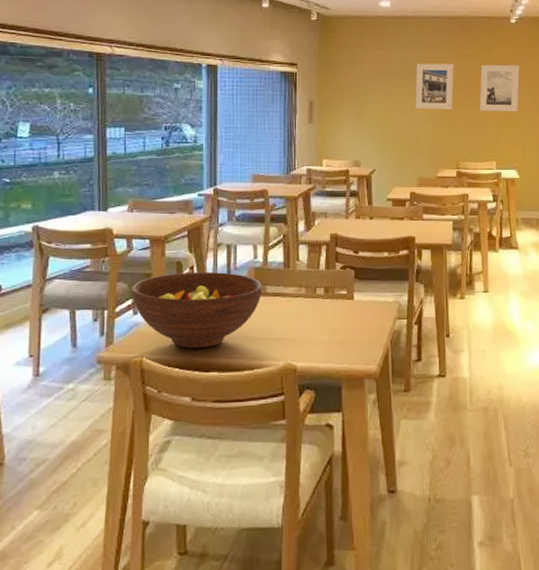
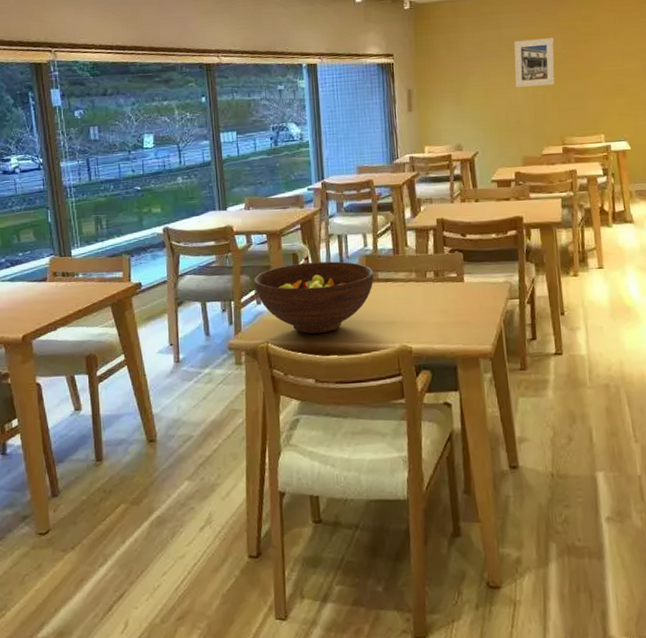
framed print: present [479,64,520,112] -> none [582,31,626,84]

